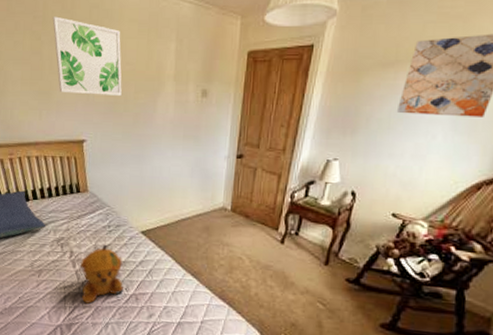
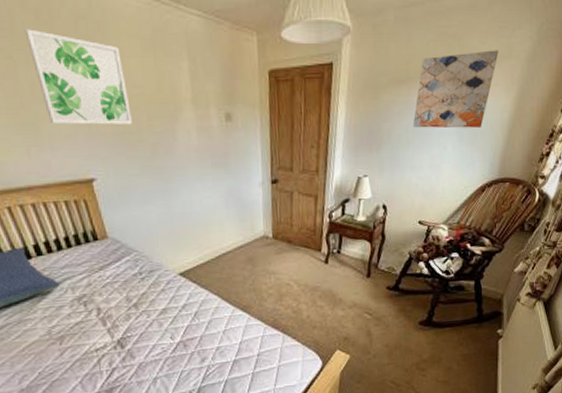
stuffed bear: present [80,244,124,304] -> none [112,293,169,362]

